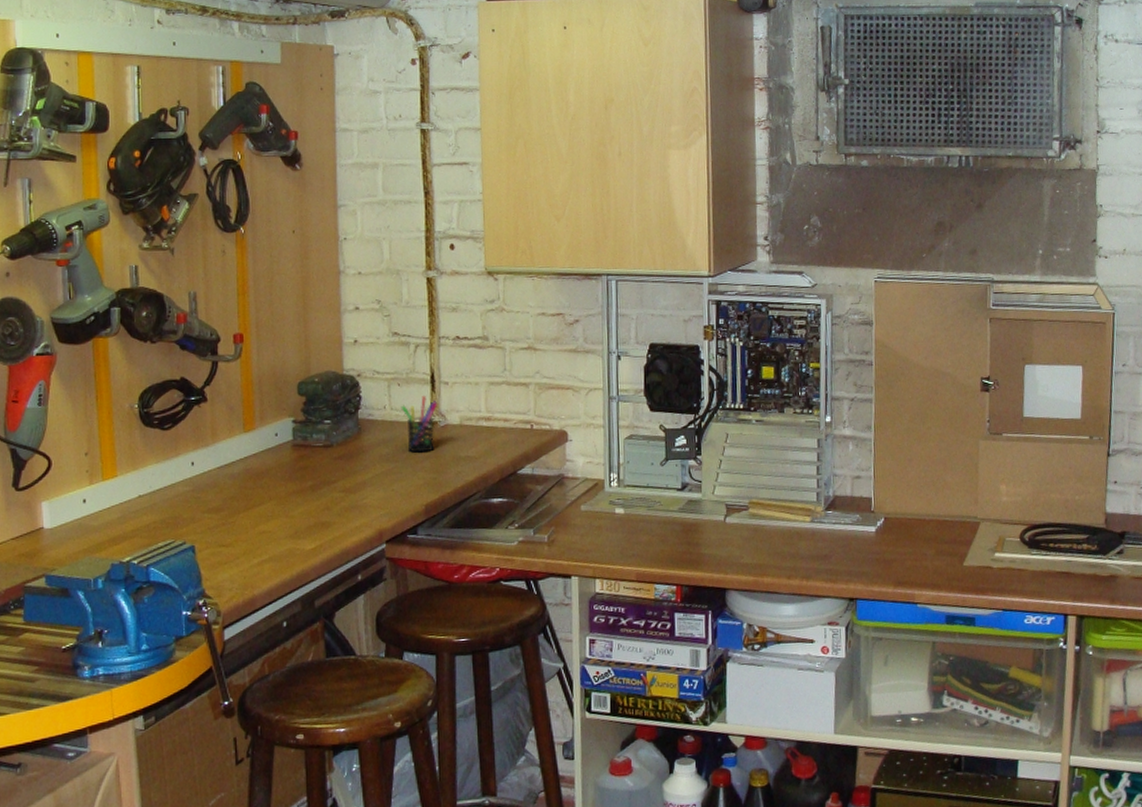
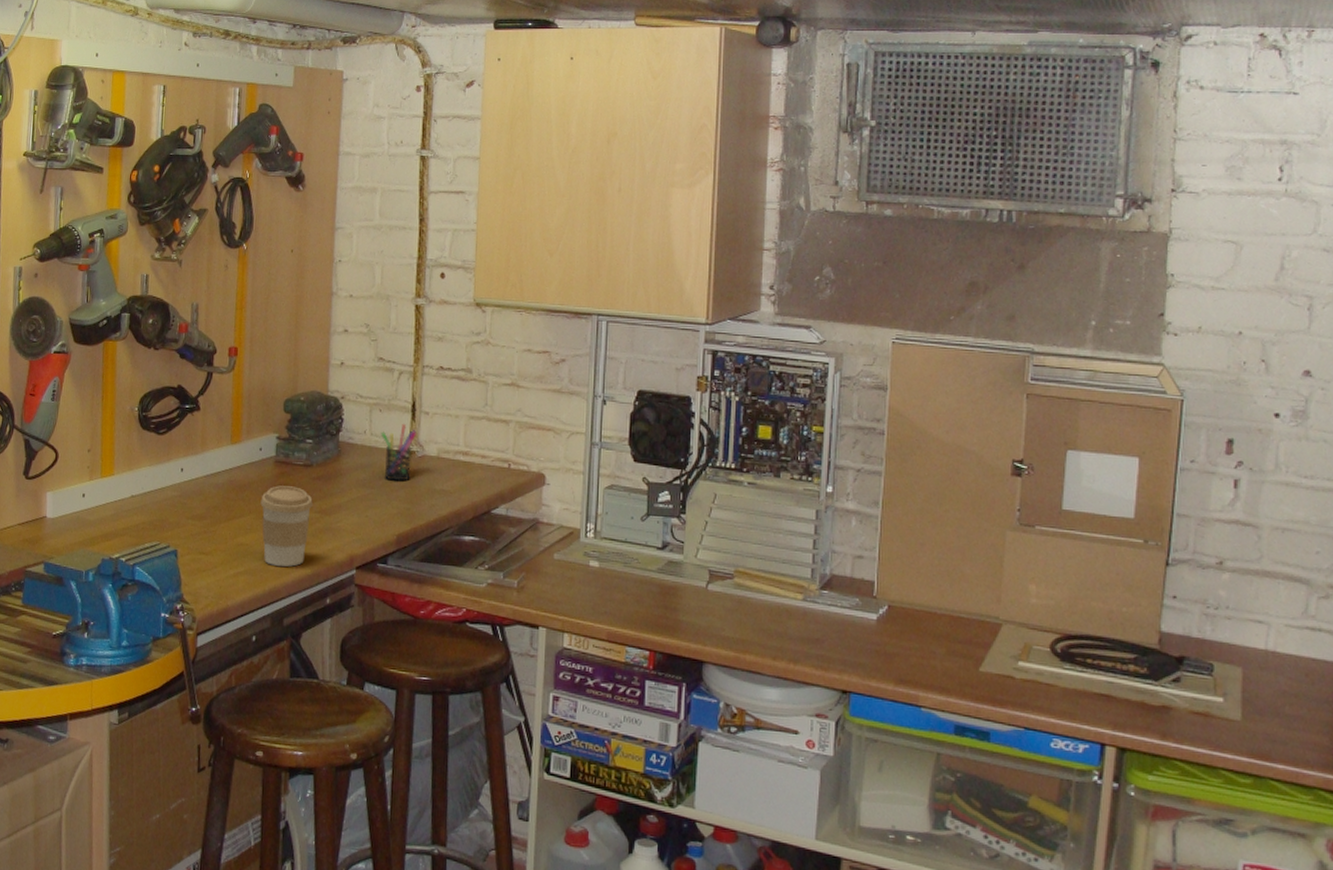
coffee cup: none [280,468,336,549] -> present [260,485,313,567]

